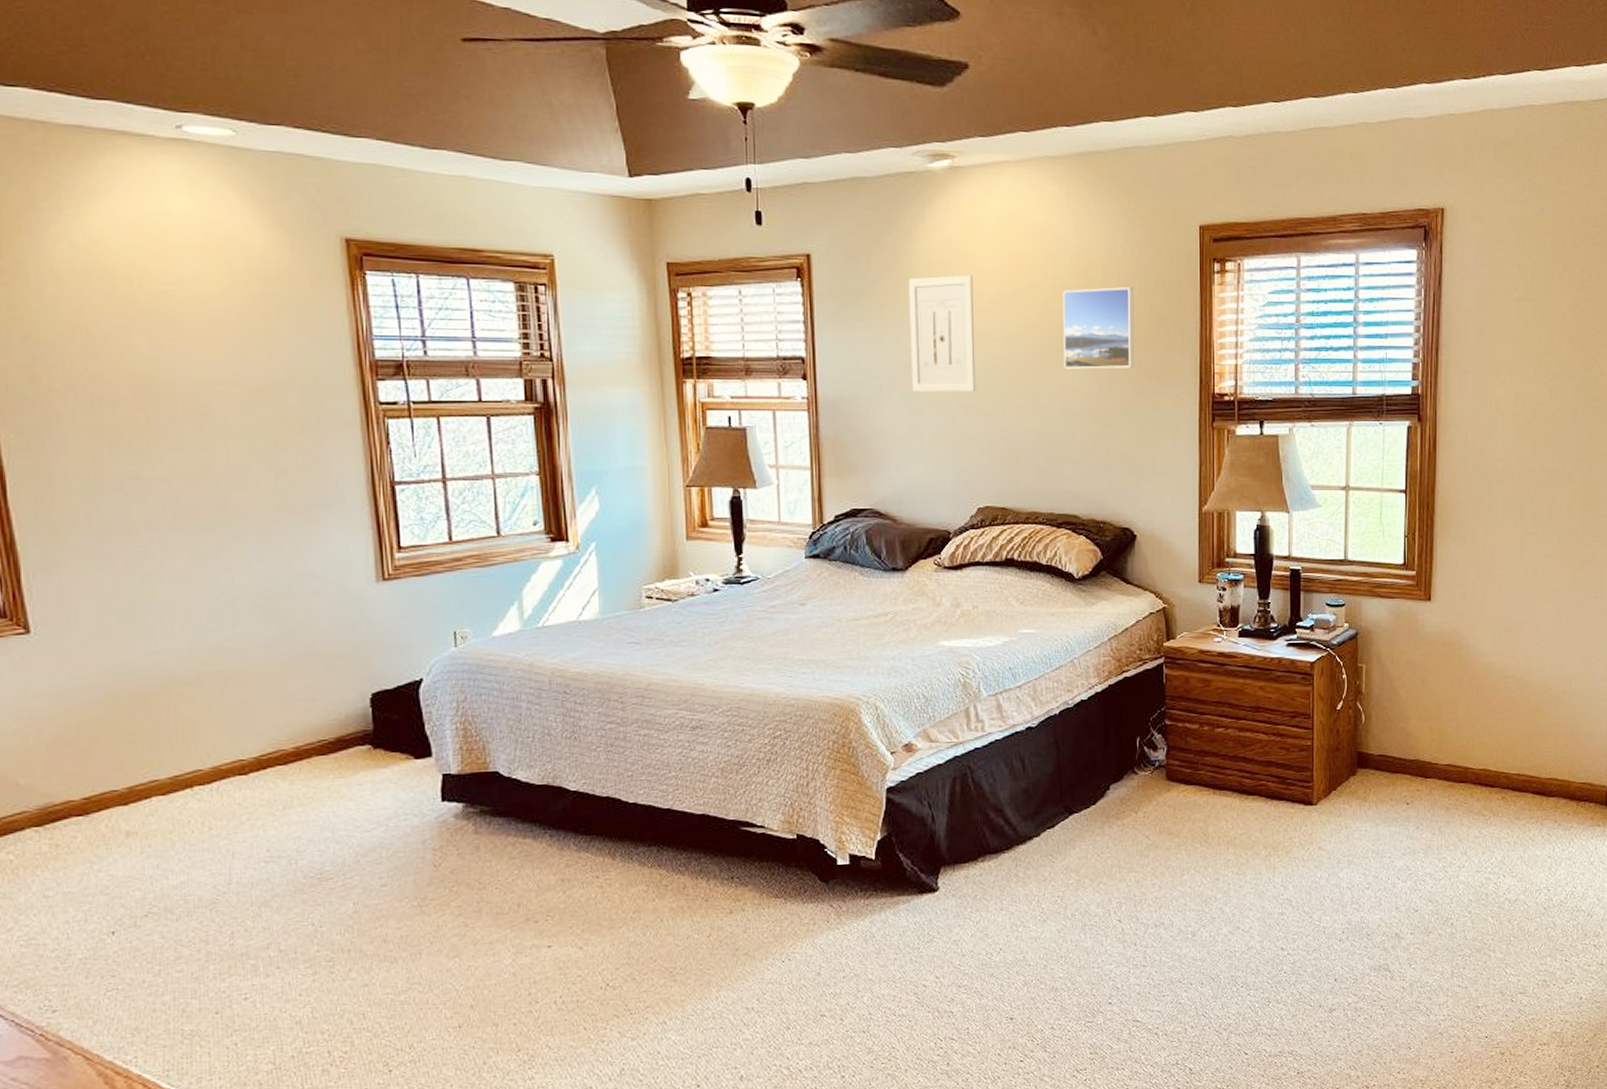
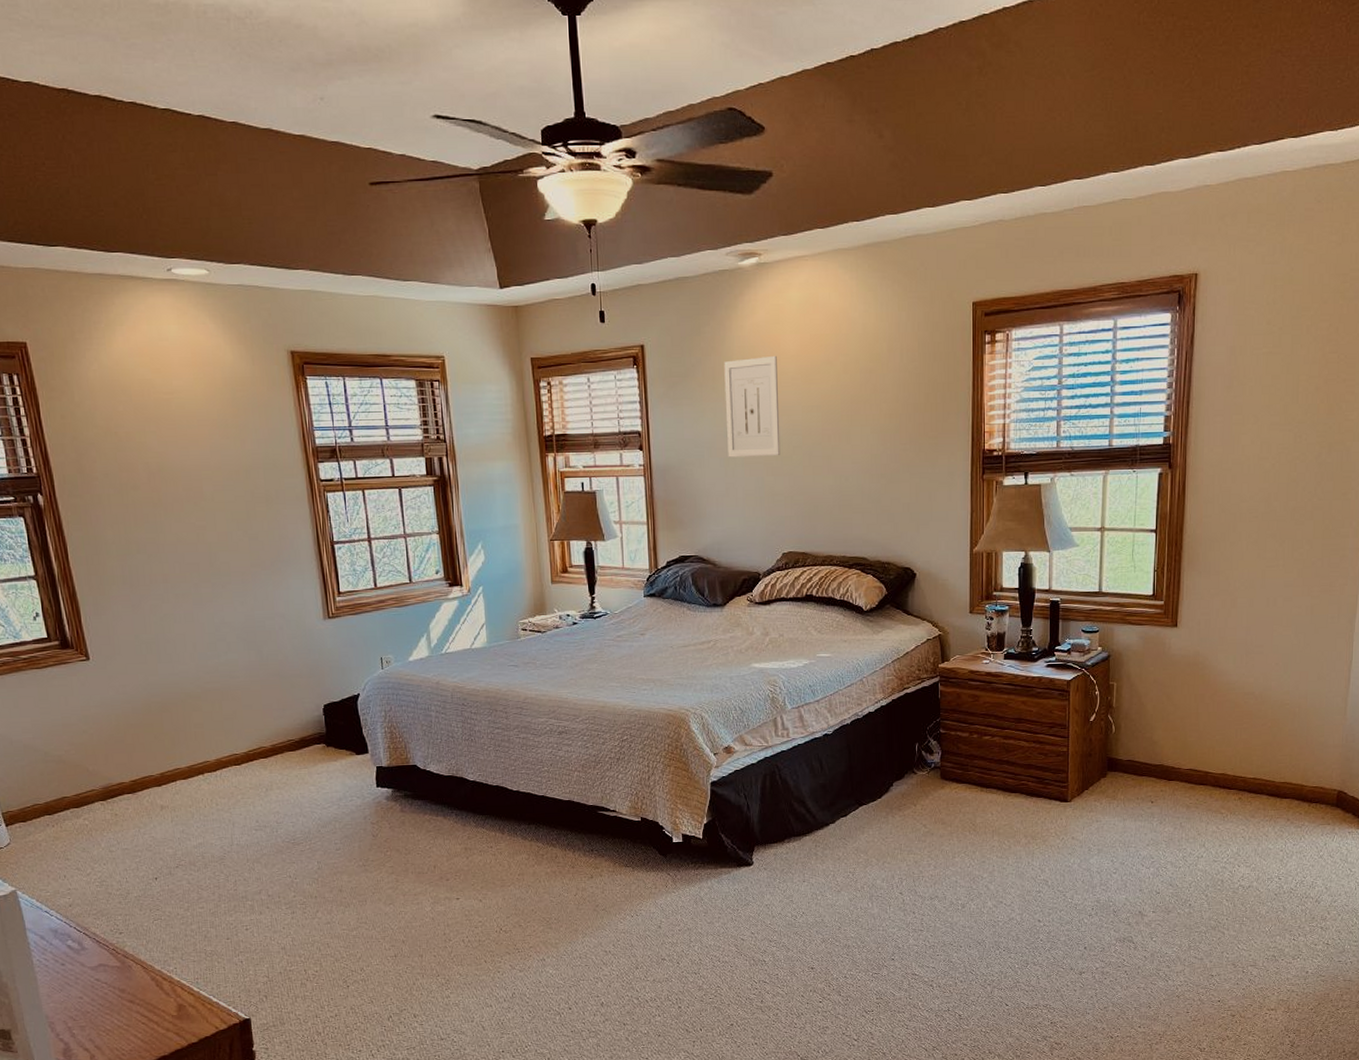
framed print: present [1063,287,1135,369] -> none [853,360,915,433]

